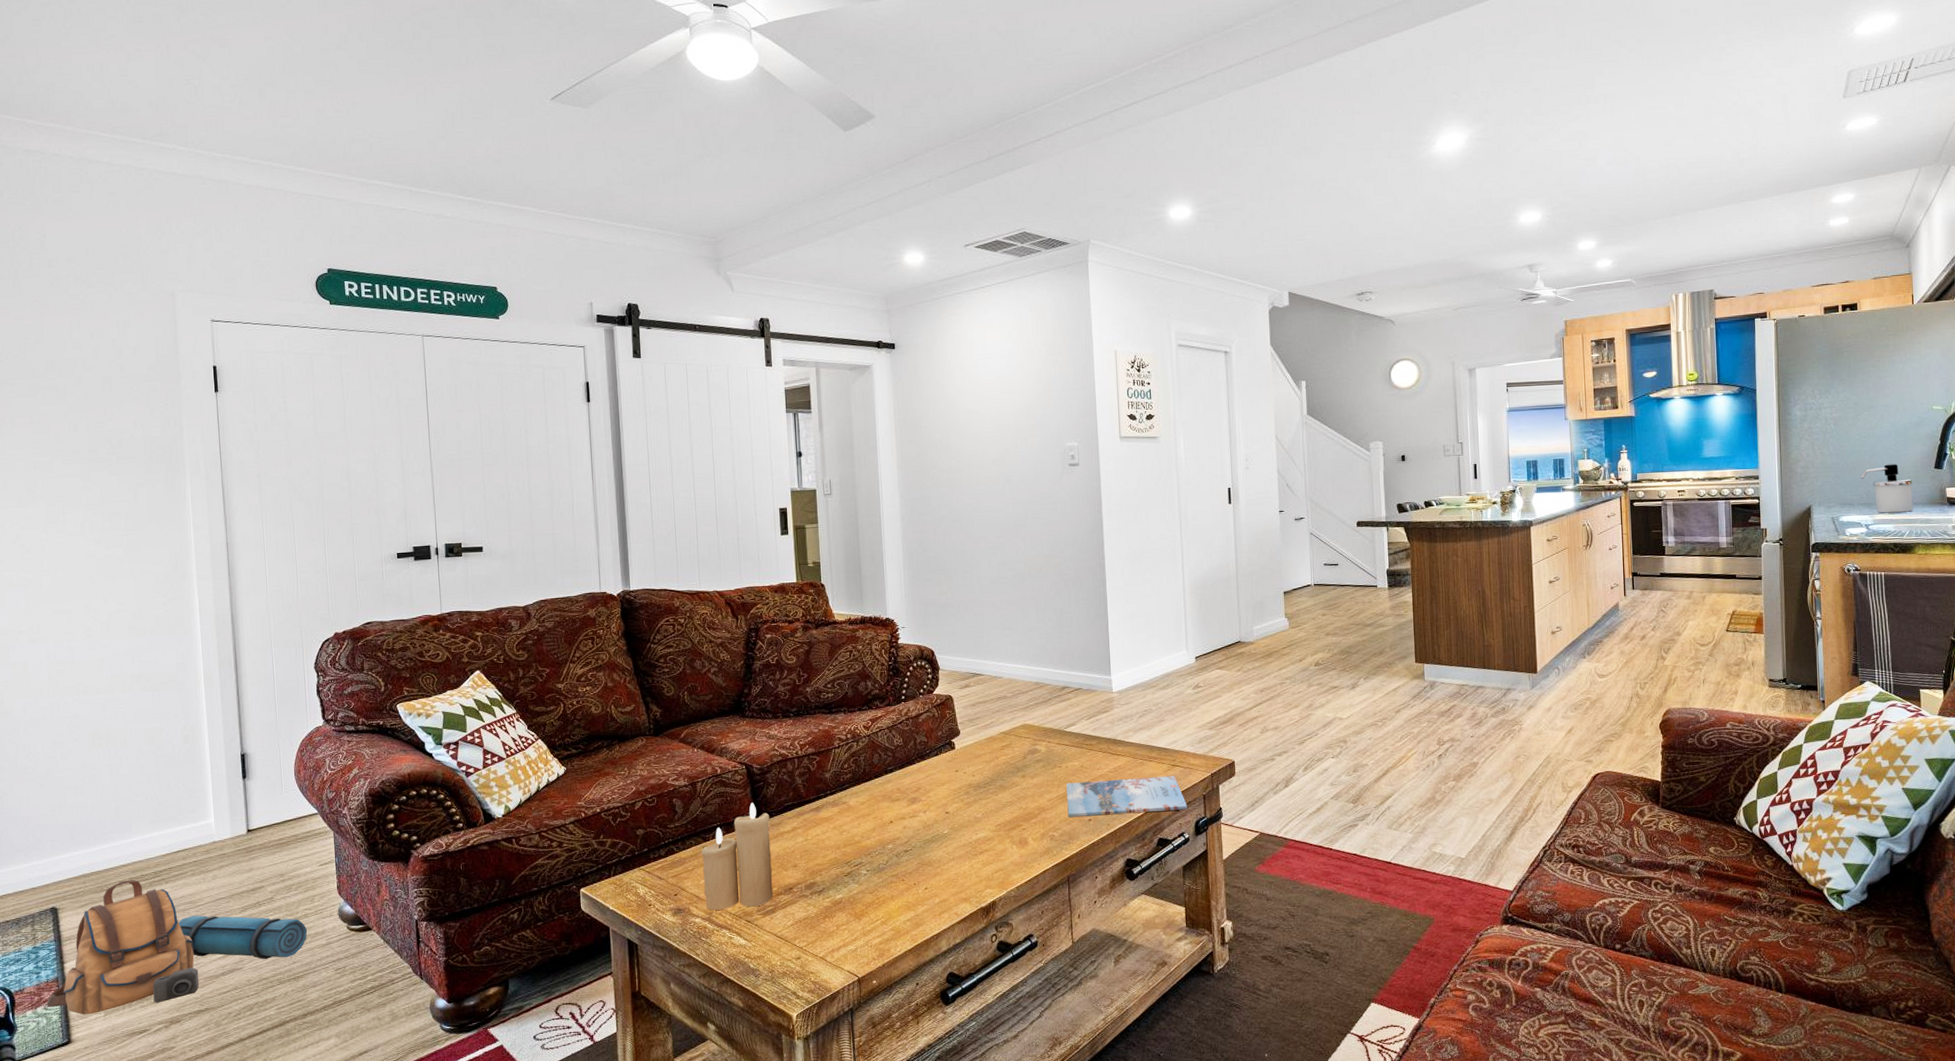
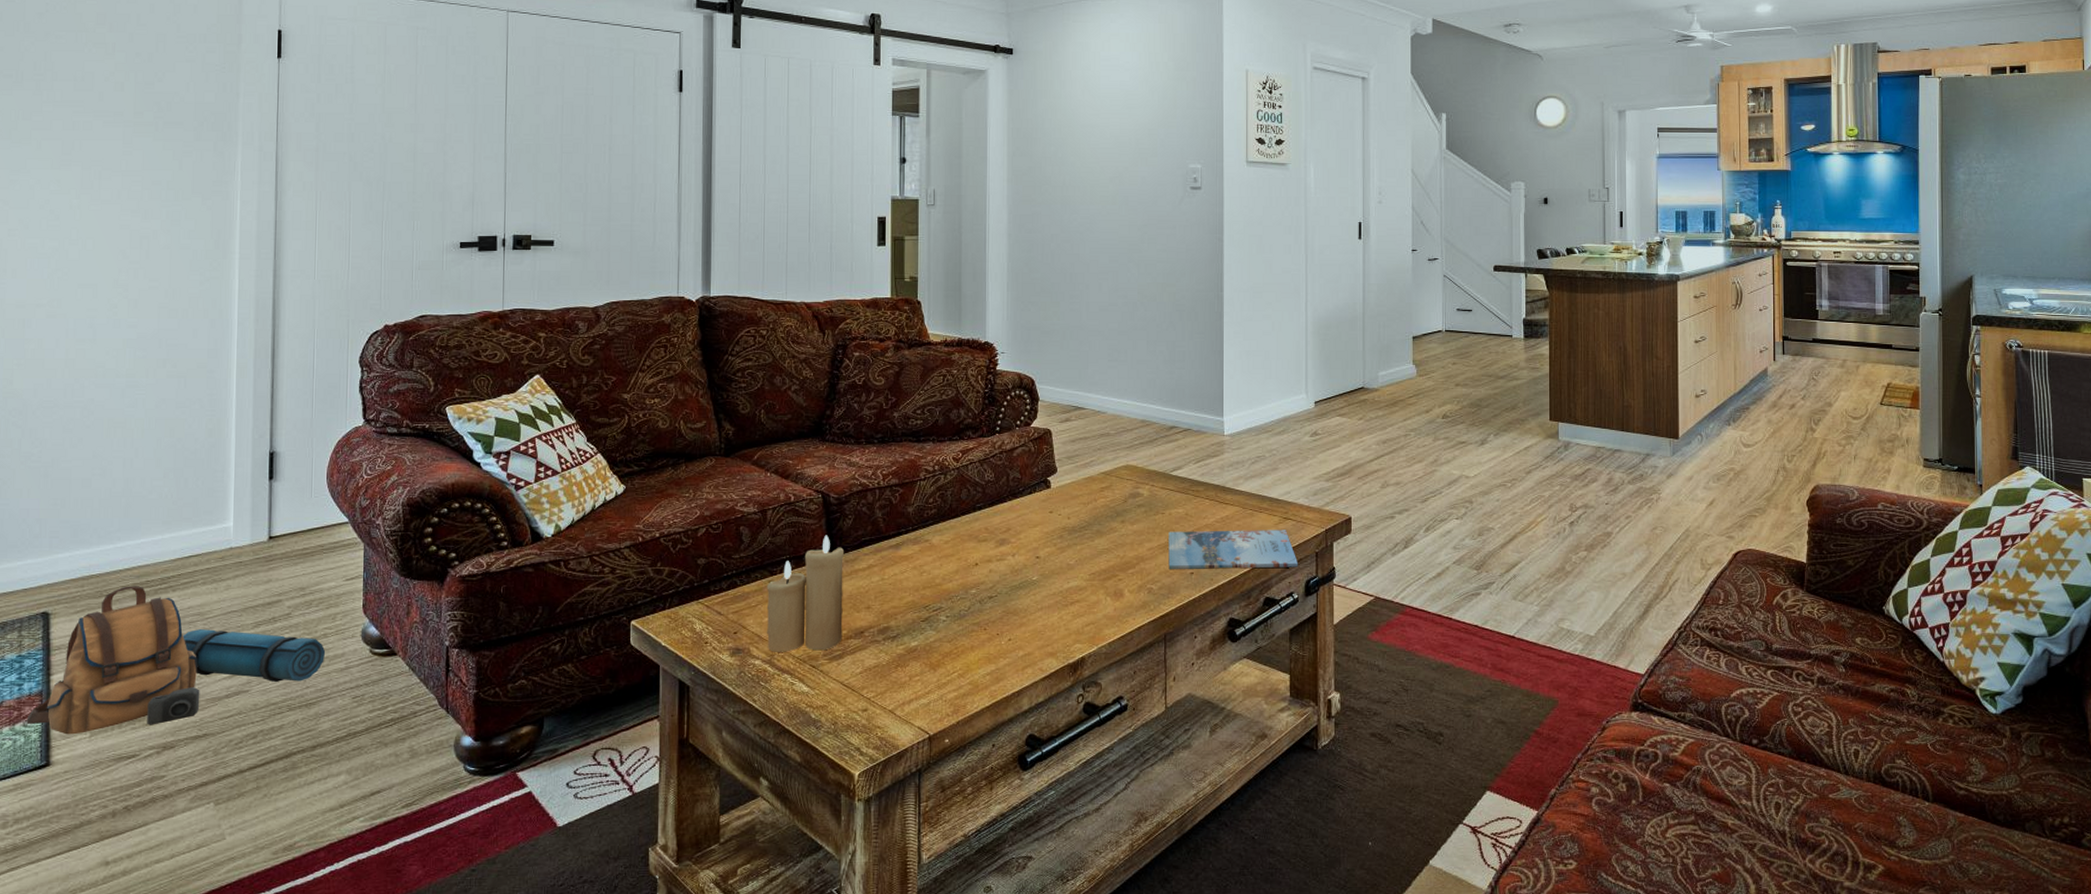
soap dispenser: present [1860,464,1913,513] -> none [2025,236,2080,288]

